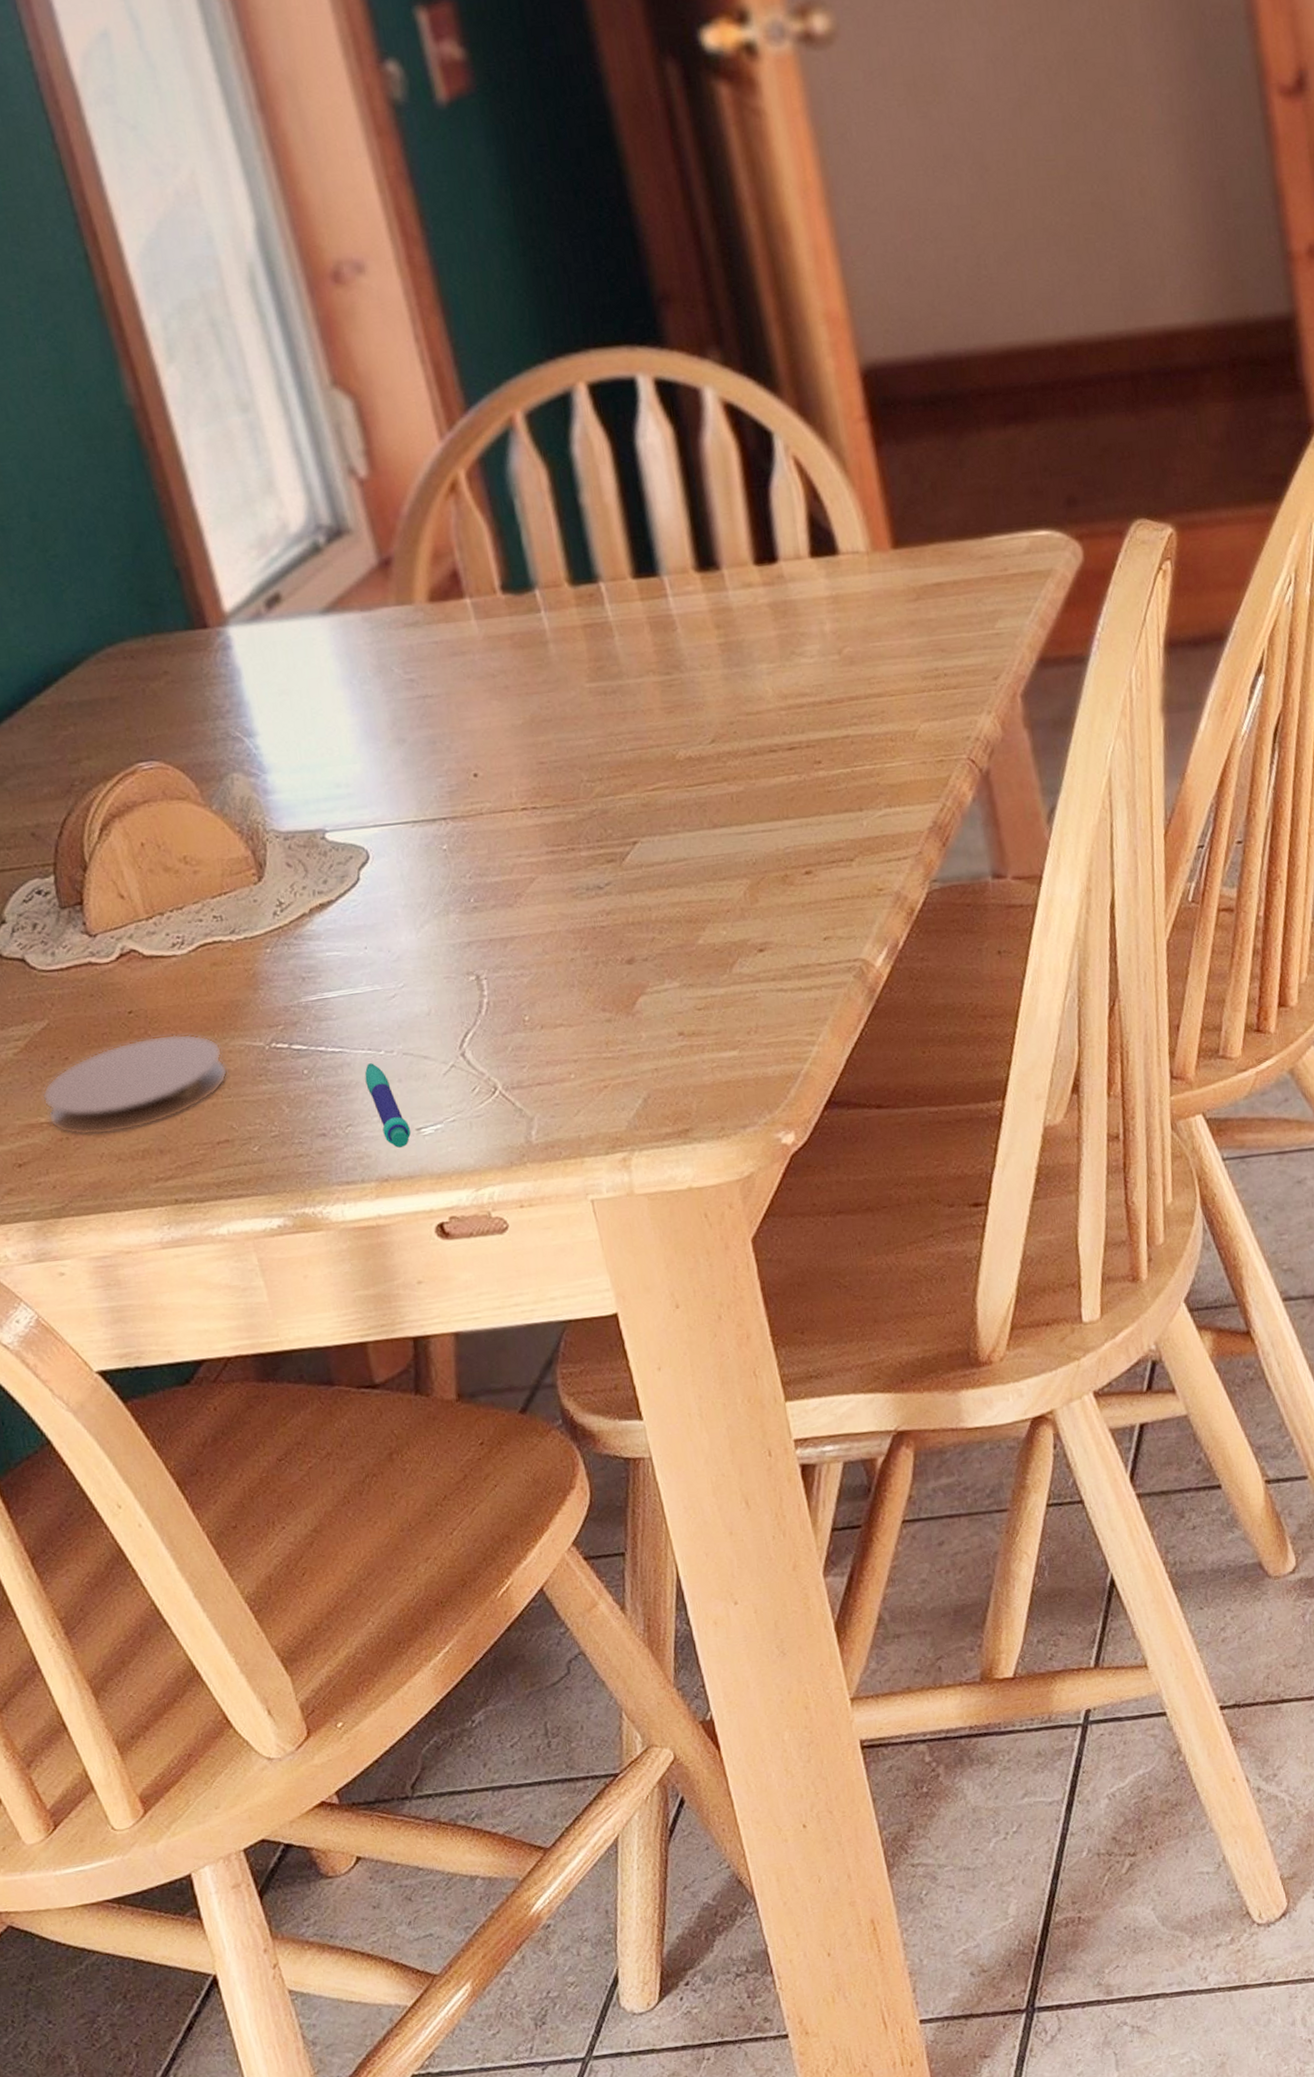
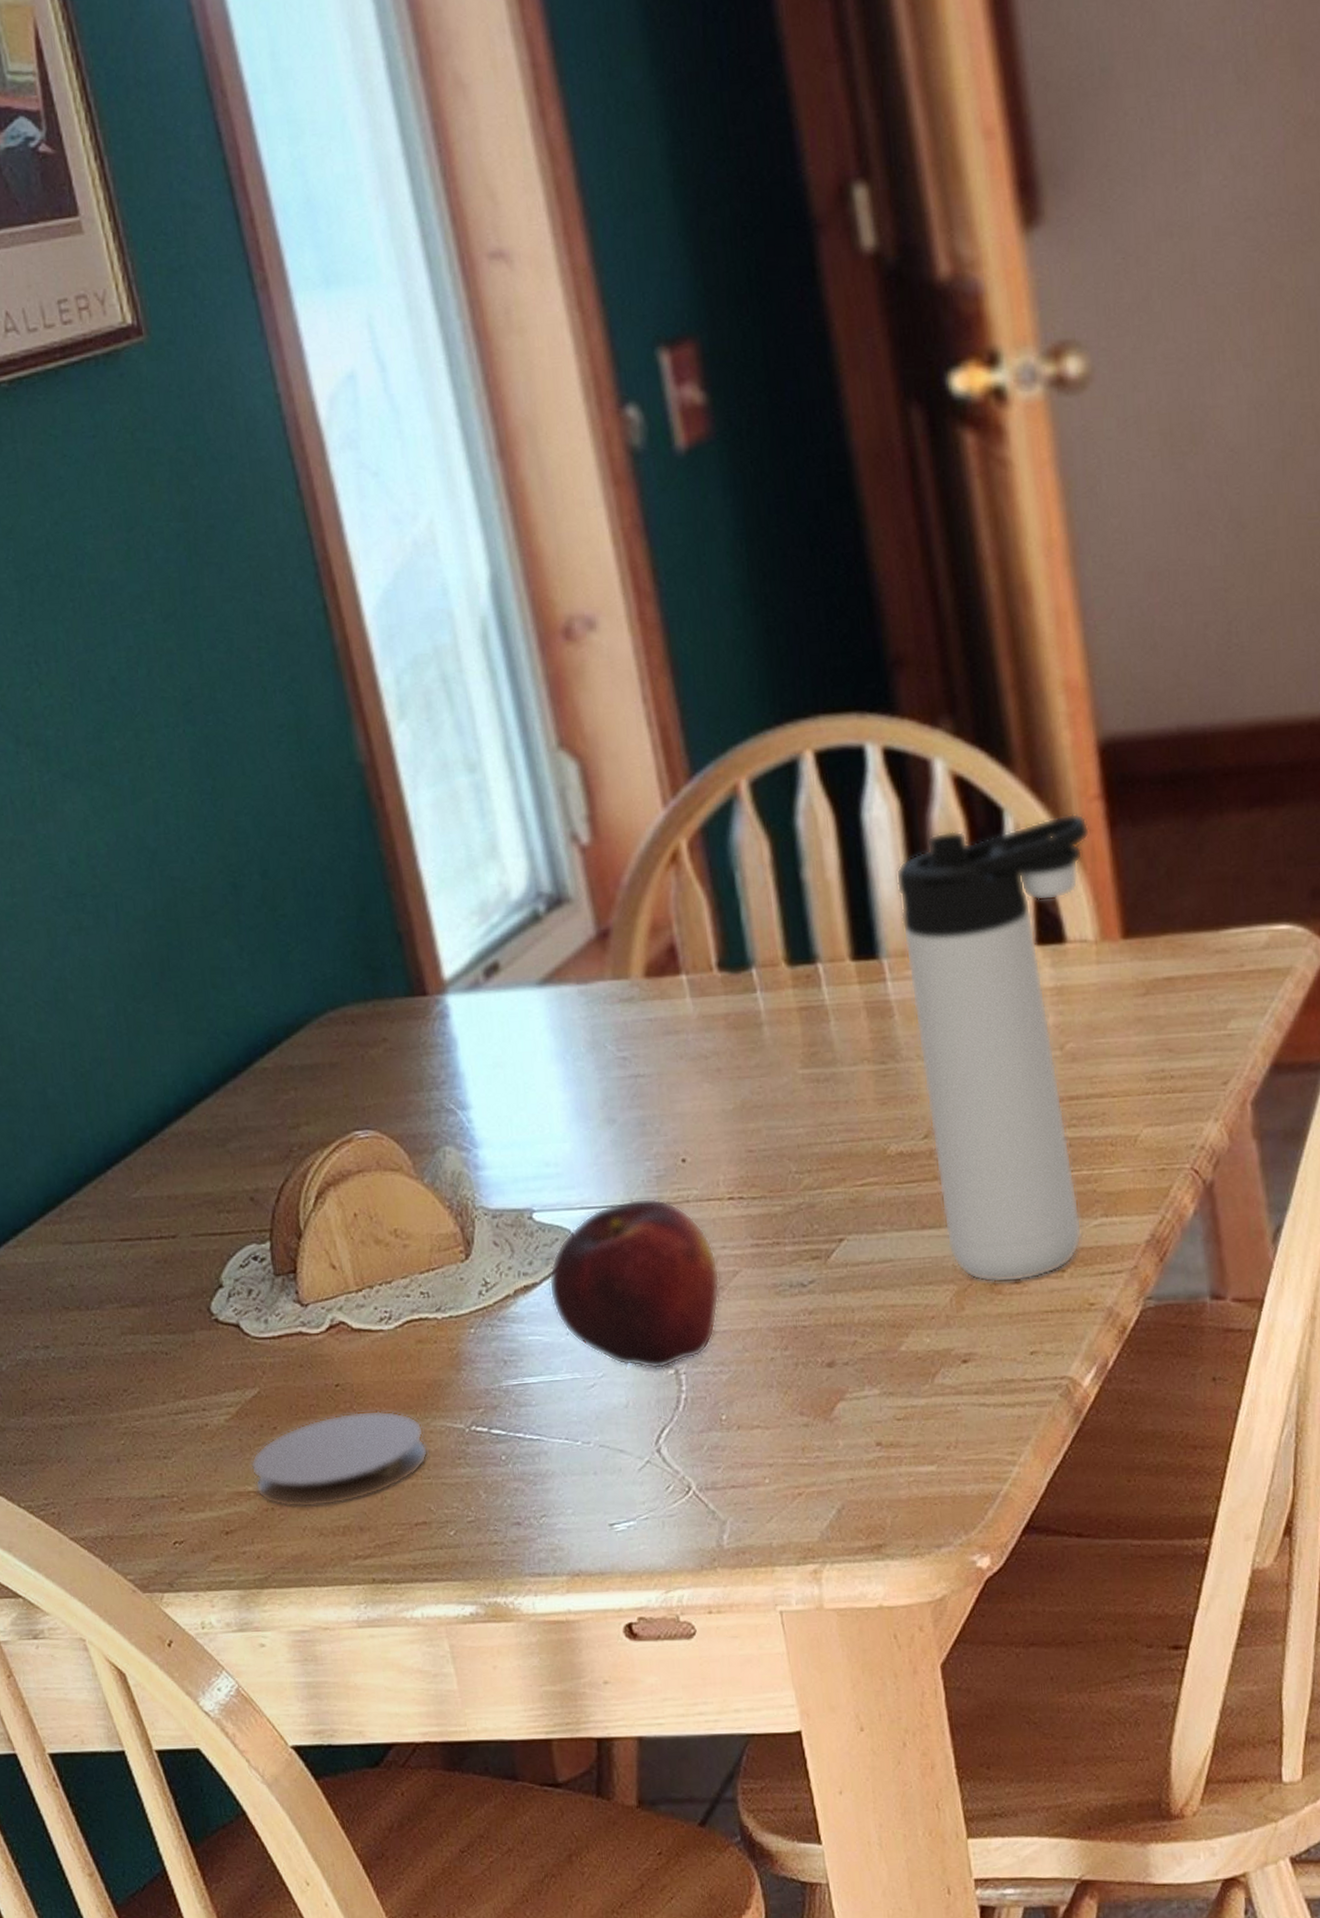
fruit: none [344,812,517,977] -> present [548,1198,720,1370]
pen: present [364,1063,411,1148] -> none [561,1453,604,1542]
thermos bottle: none [672,434,868,875] -> present [895,813,1091,1283]

